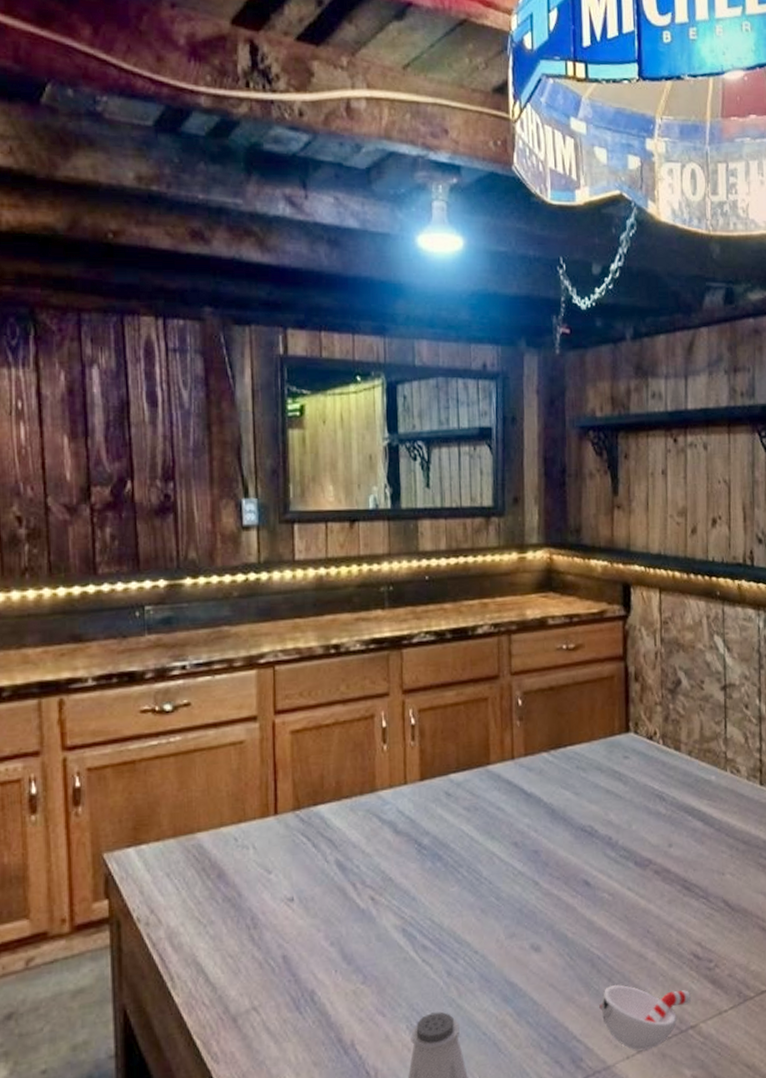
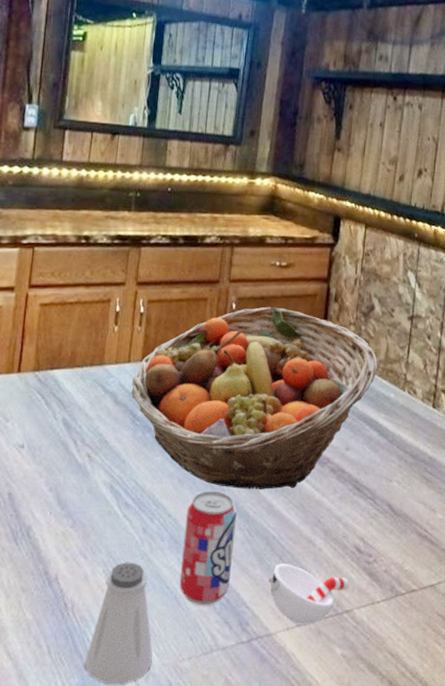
fruit basket: none [412,696,693,910] -> present [131,307,378,489]
beverage can: none [495,915,555,1048] -> present [180,490,237,606]

